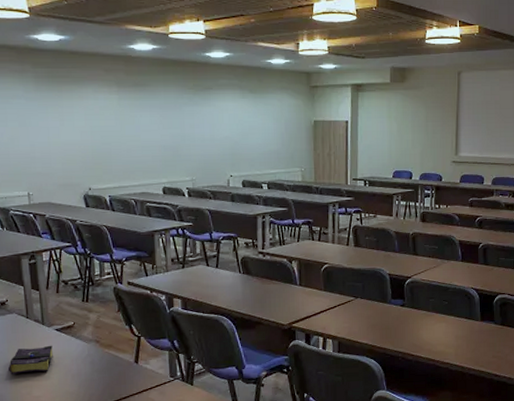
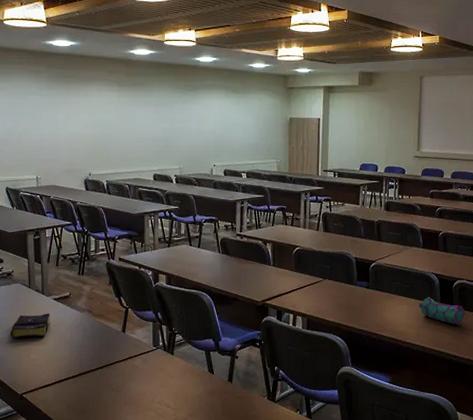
pencil case: none [458,314,506,342] -> present [419,297,465,325]

